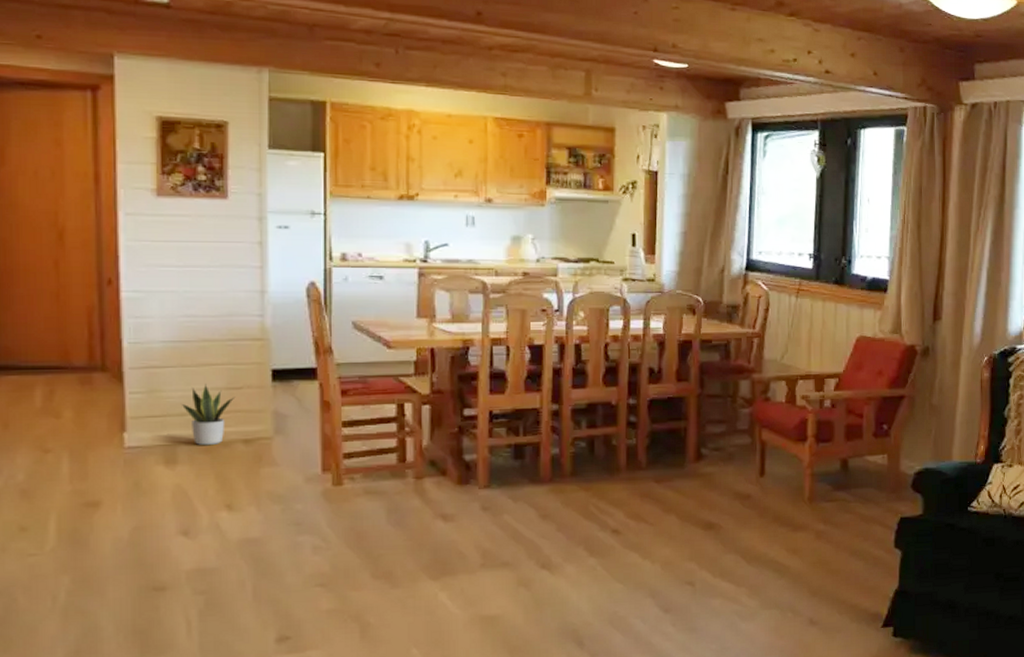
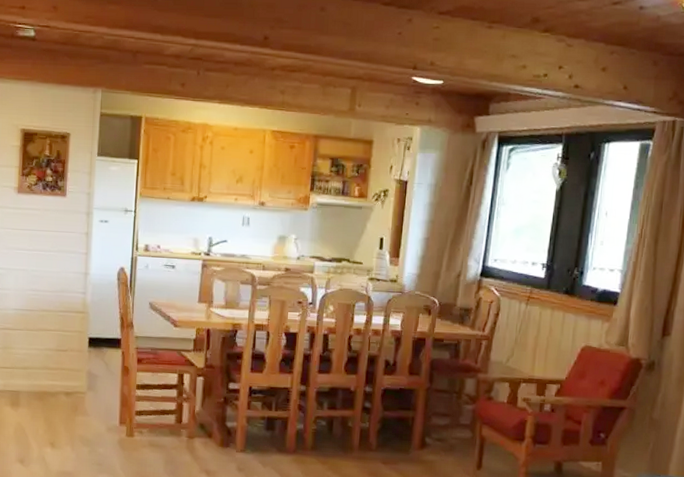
potted plant: present [182,384,236,446] -> none [25,345,62,395]

